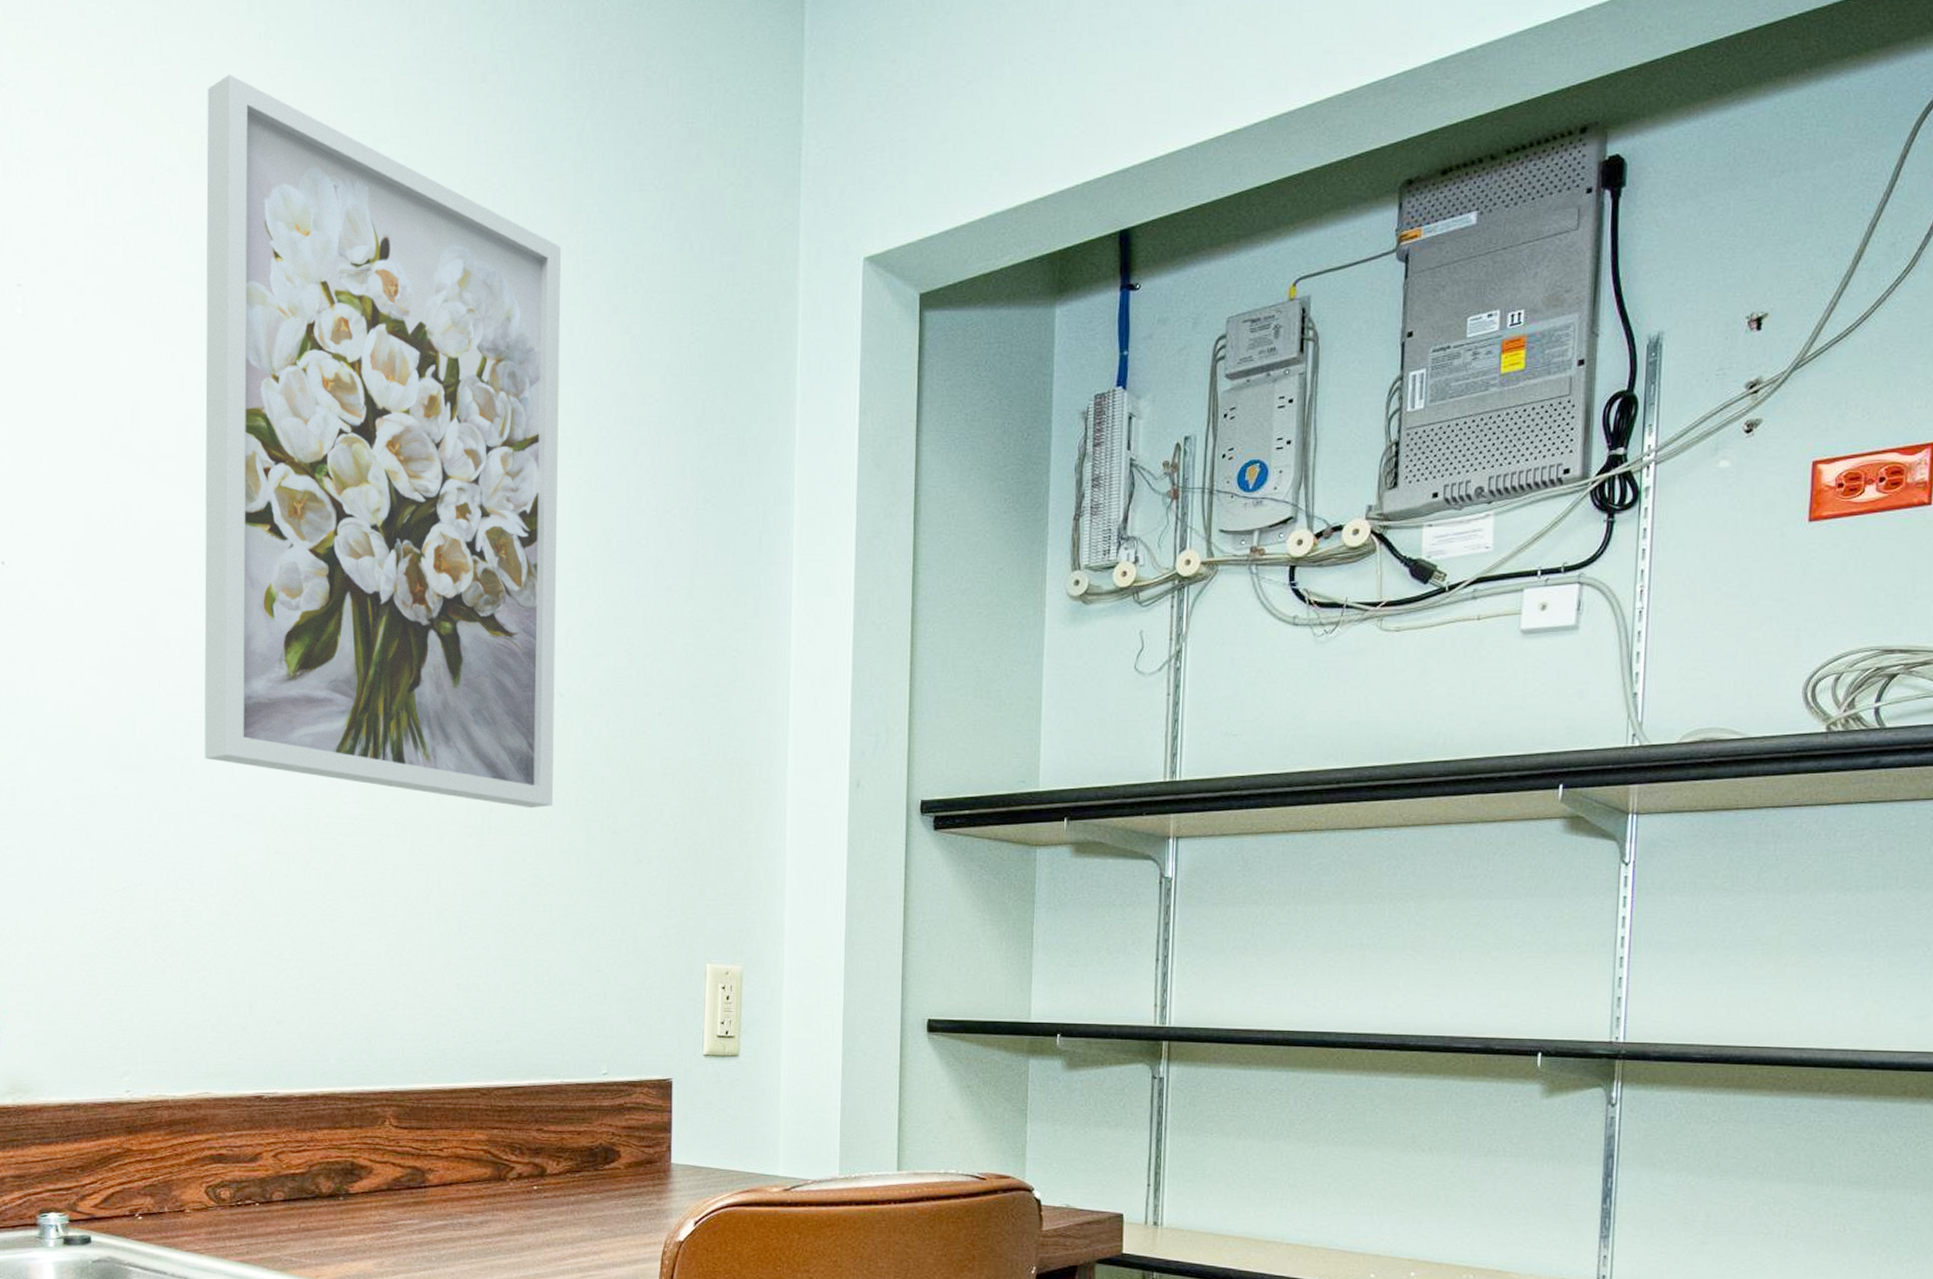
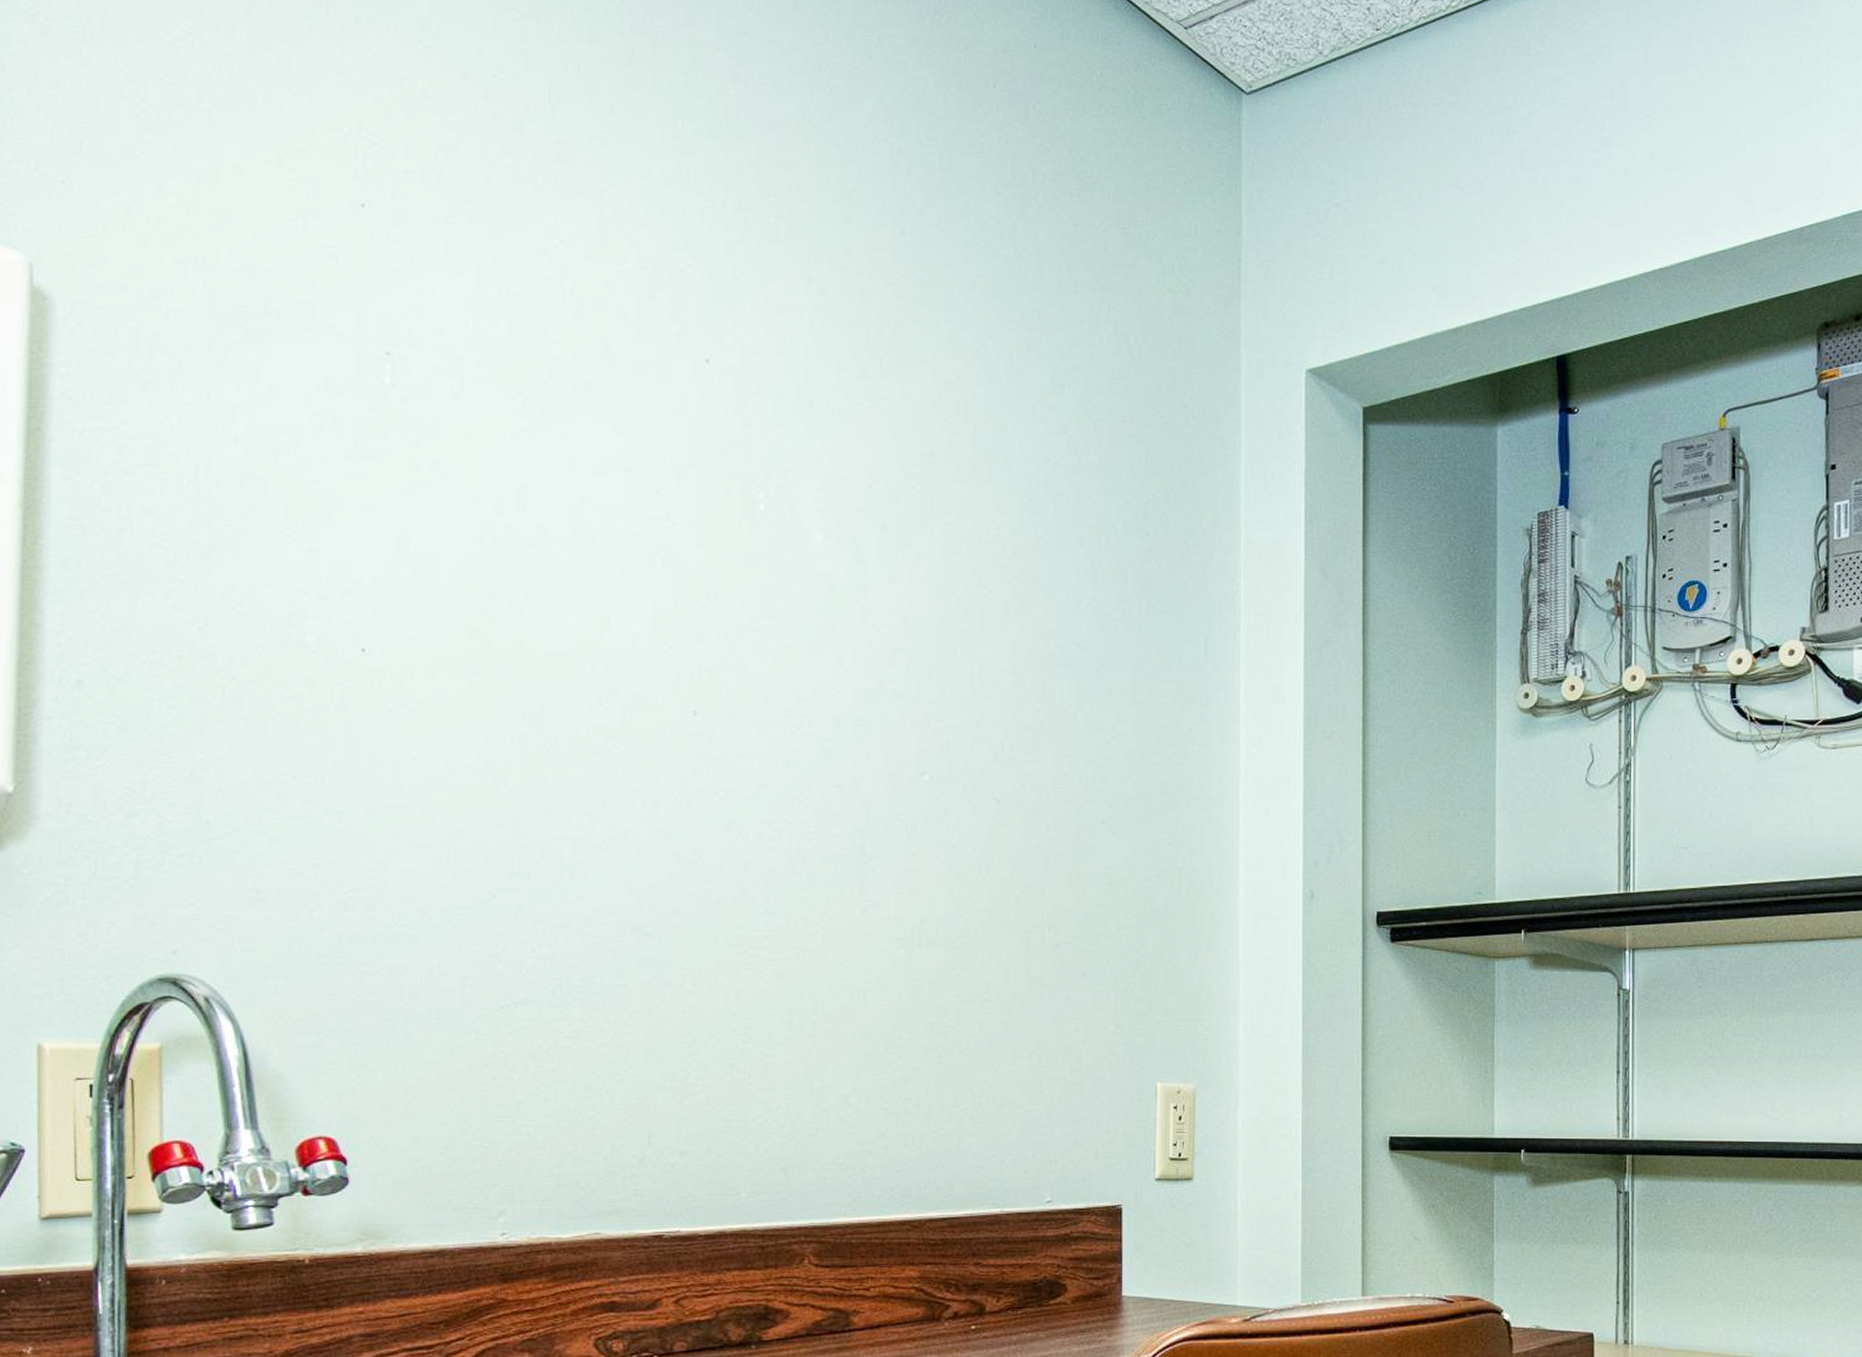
wall art: present [204,74,562,809] -> none [597,148,994,920]

